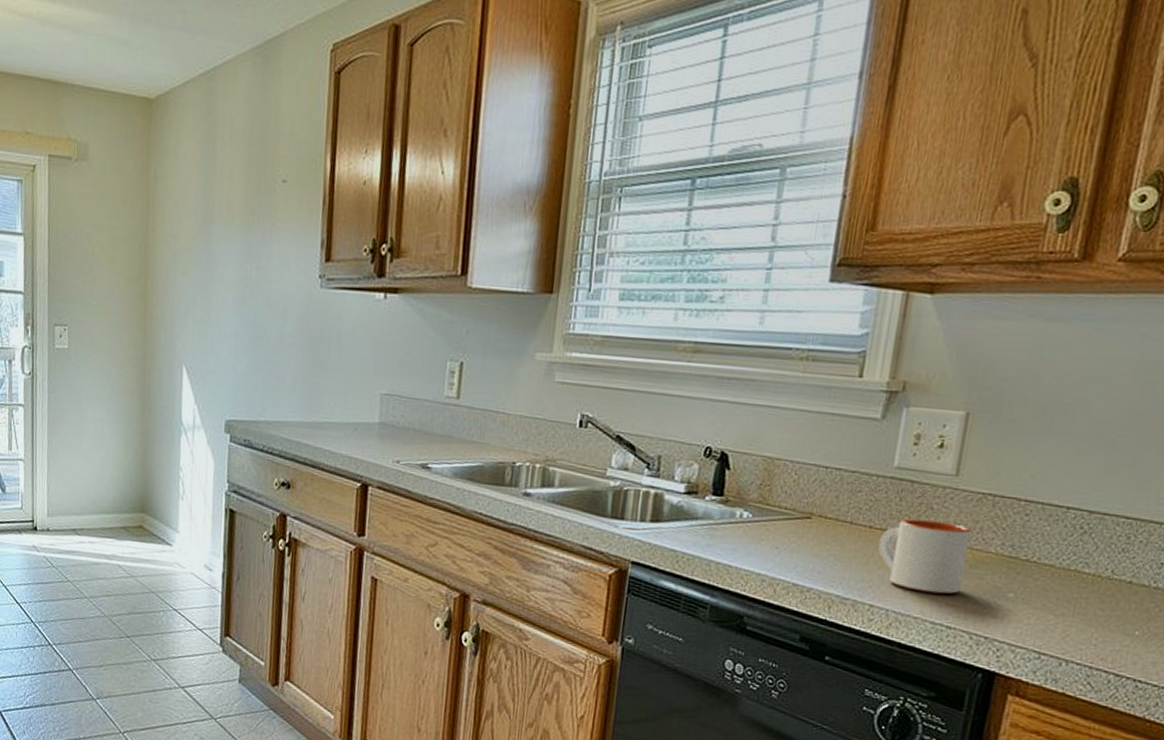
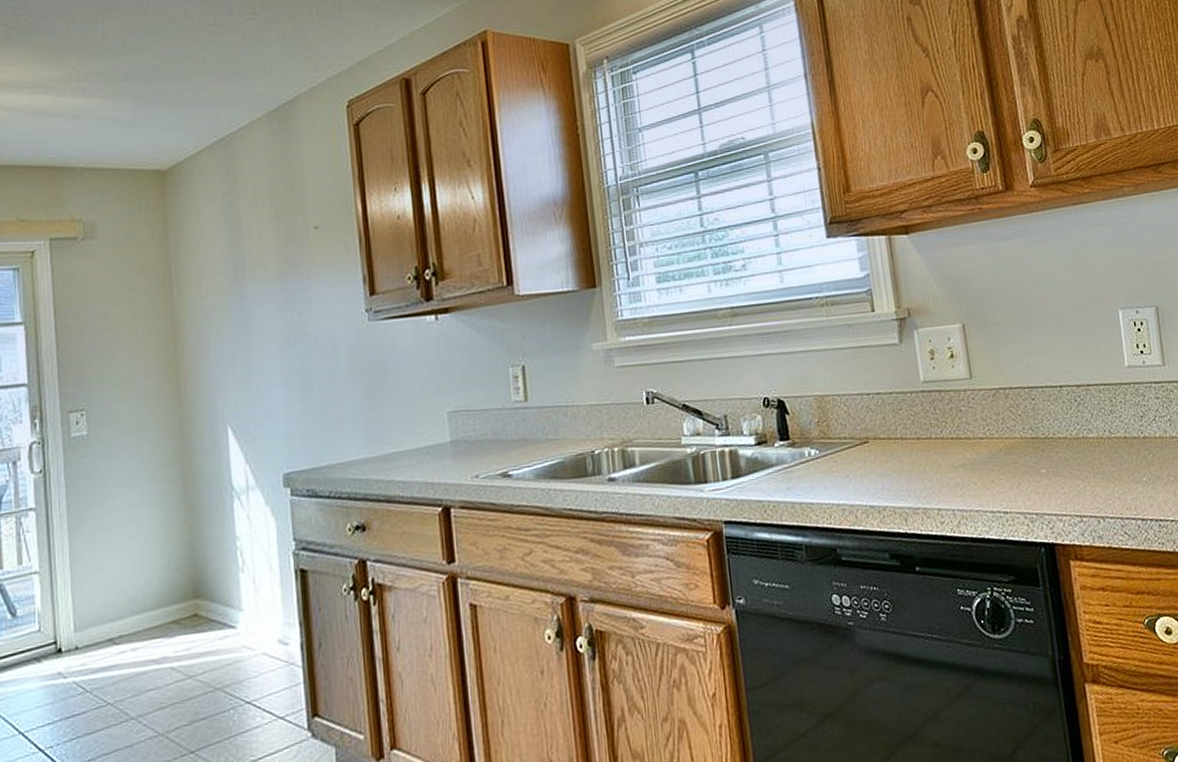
mug: present [877,518,971,595] -> none [928,419,1004,487]

